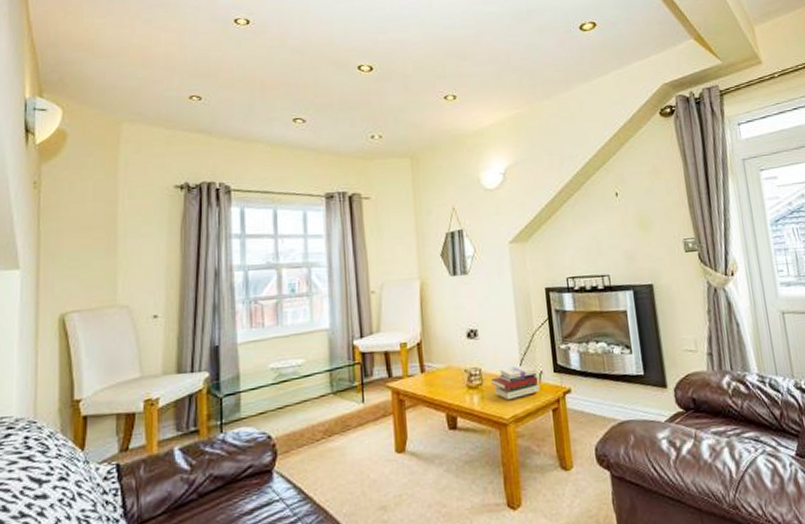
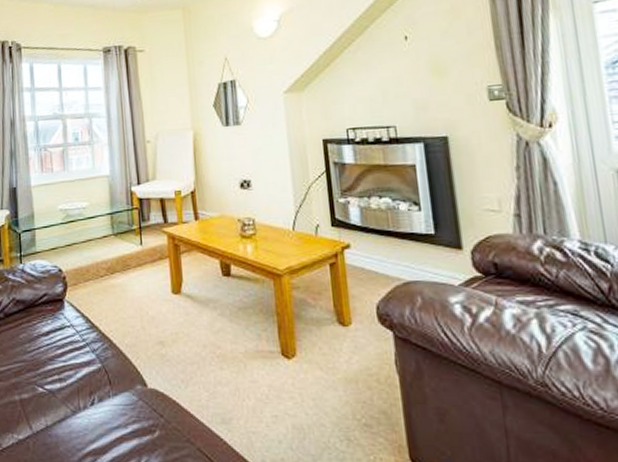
books: present [491,365,540,399] -> none [265,218,316,251]

